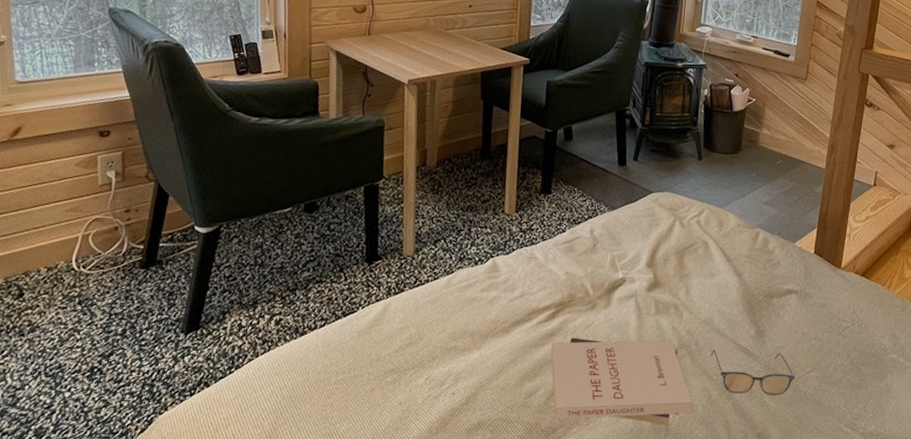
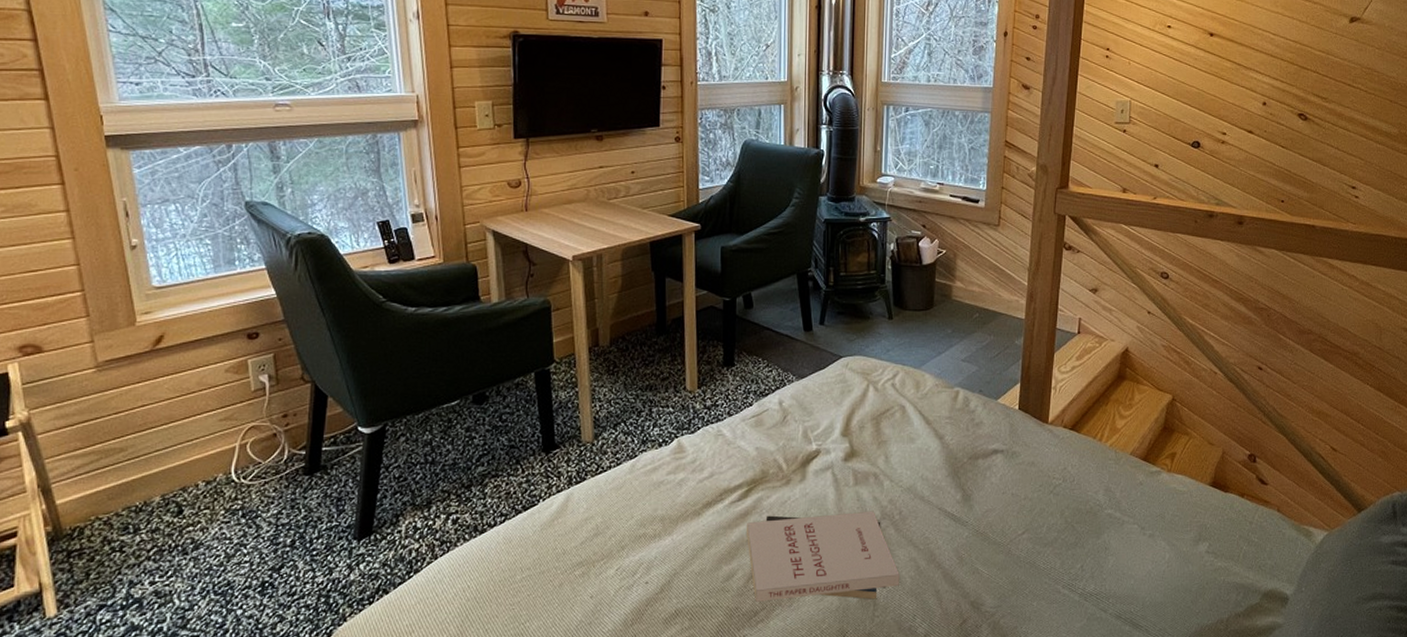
glasses: present [710,349,796,396] -> none [915,516,1007,562]

